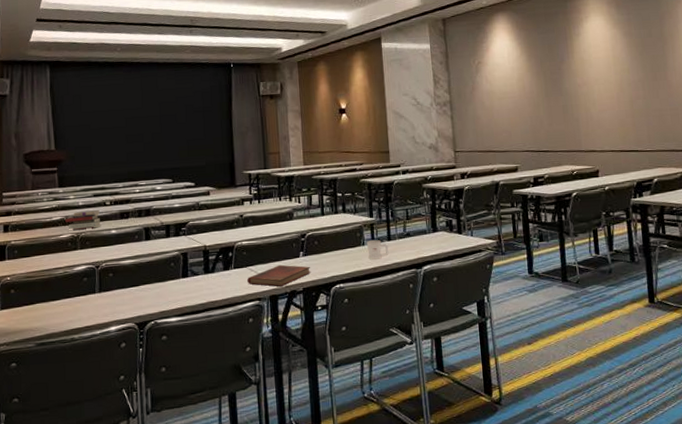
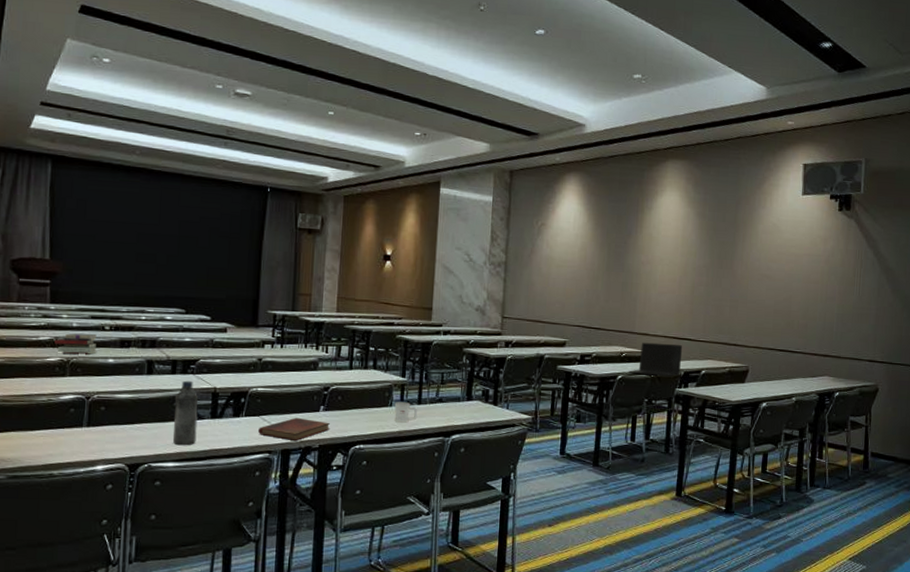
water bottle: none [171,241,194,302] -> present [172,380,199,446]
laptop: none [582,156,633,190] -> present [628,342,683,377]

